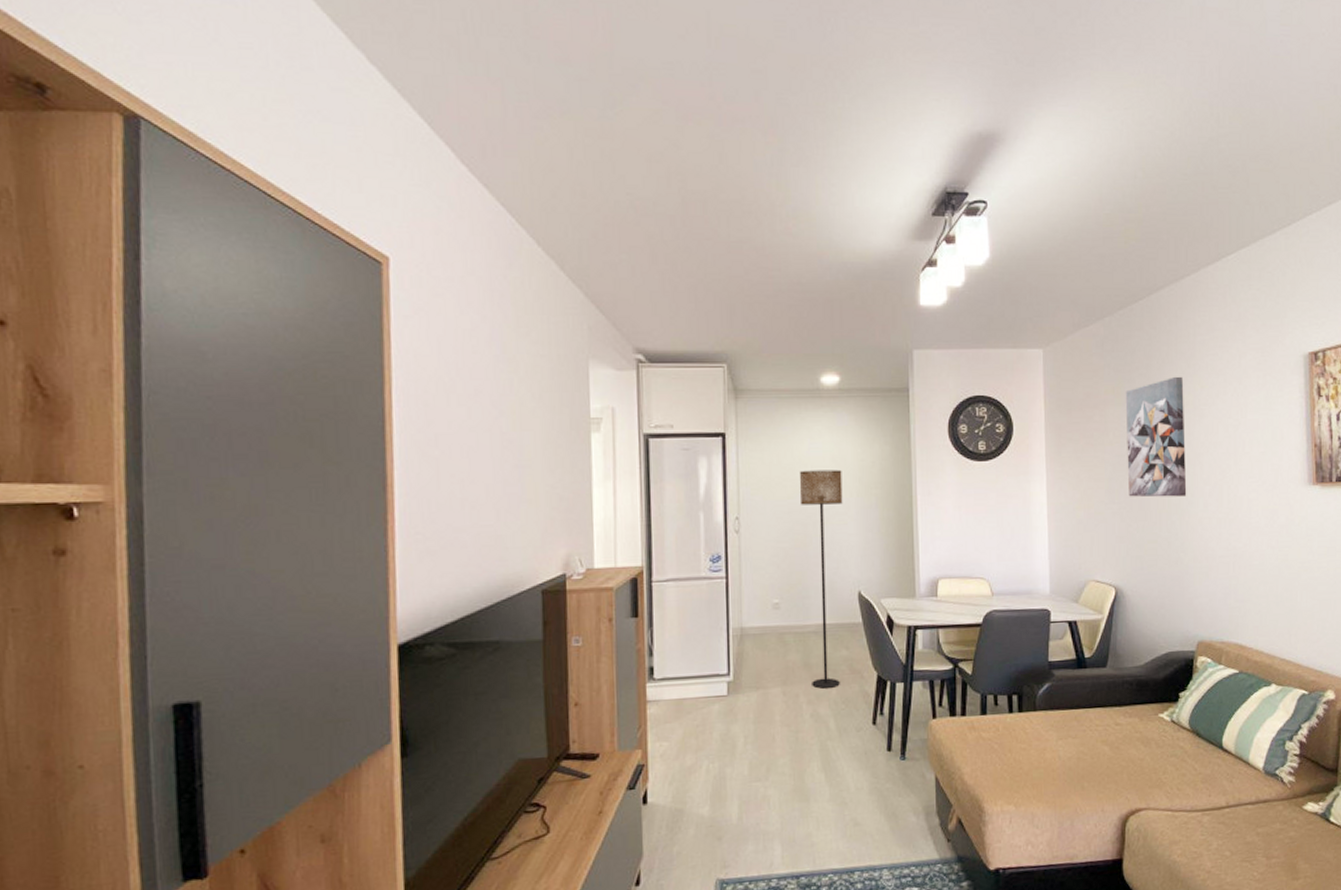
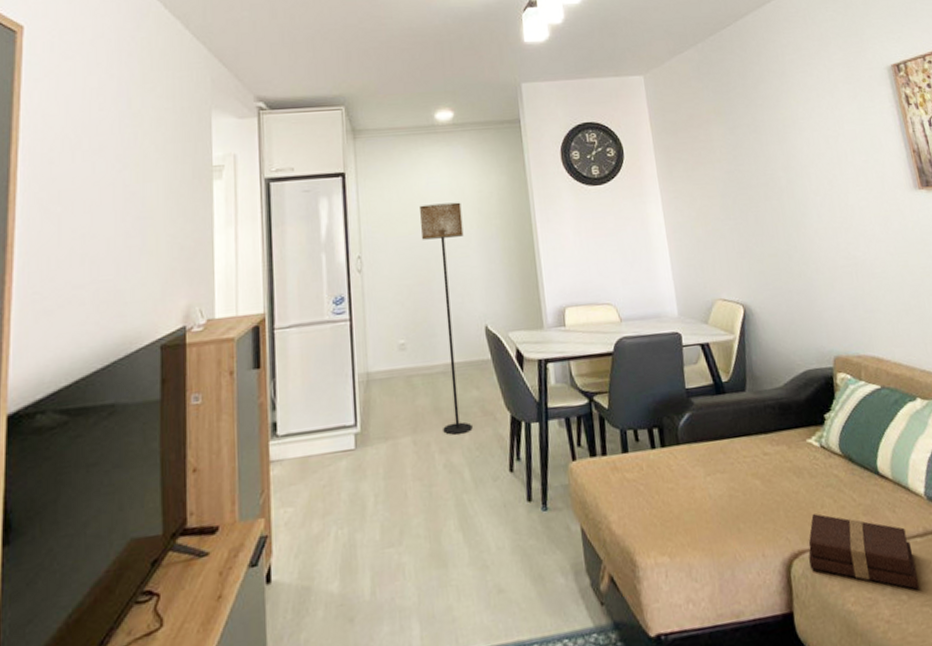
wall art: present [1125,376,1187,497] -> none [726,93,799,212]
book: none [1145,779,1242,848] -> present [808,514,919,590]

